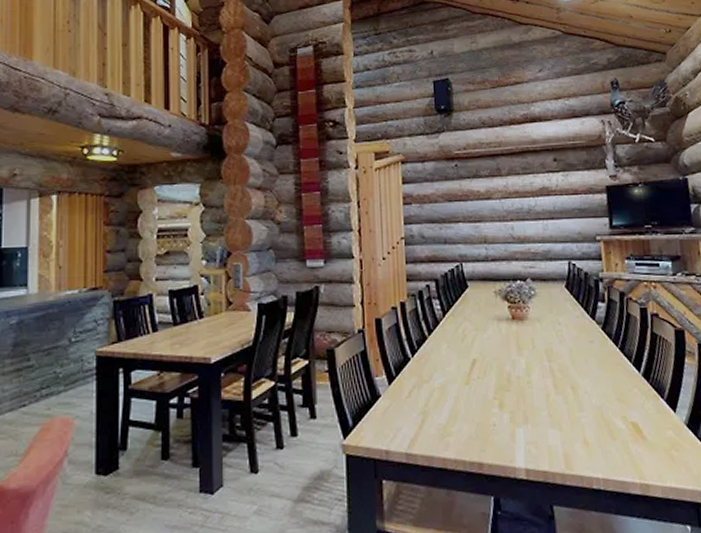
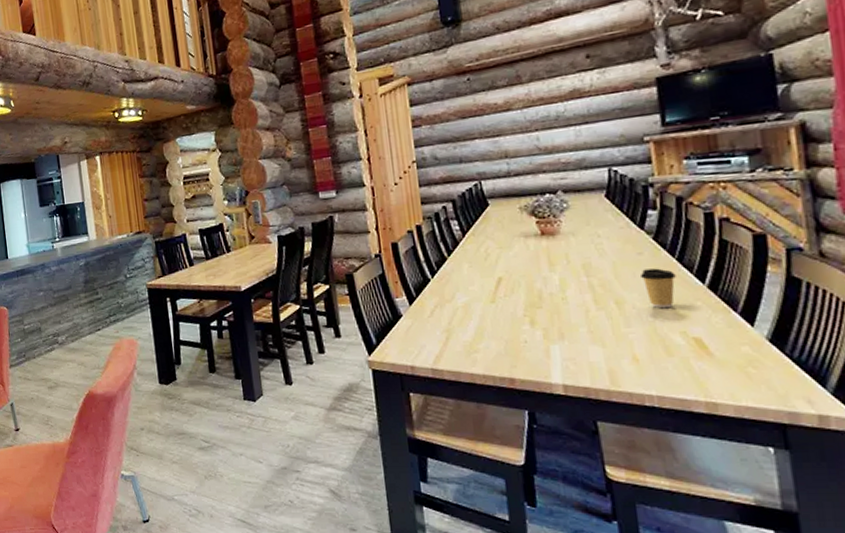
coffee cup: none [591,356,619,394] -> present [639,268,676,309]

